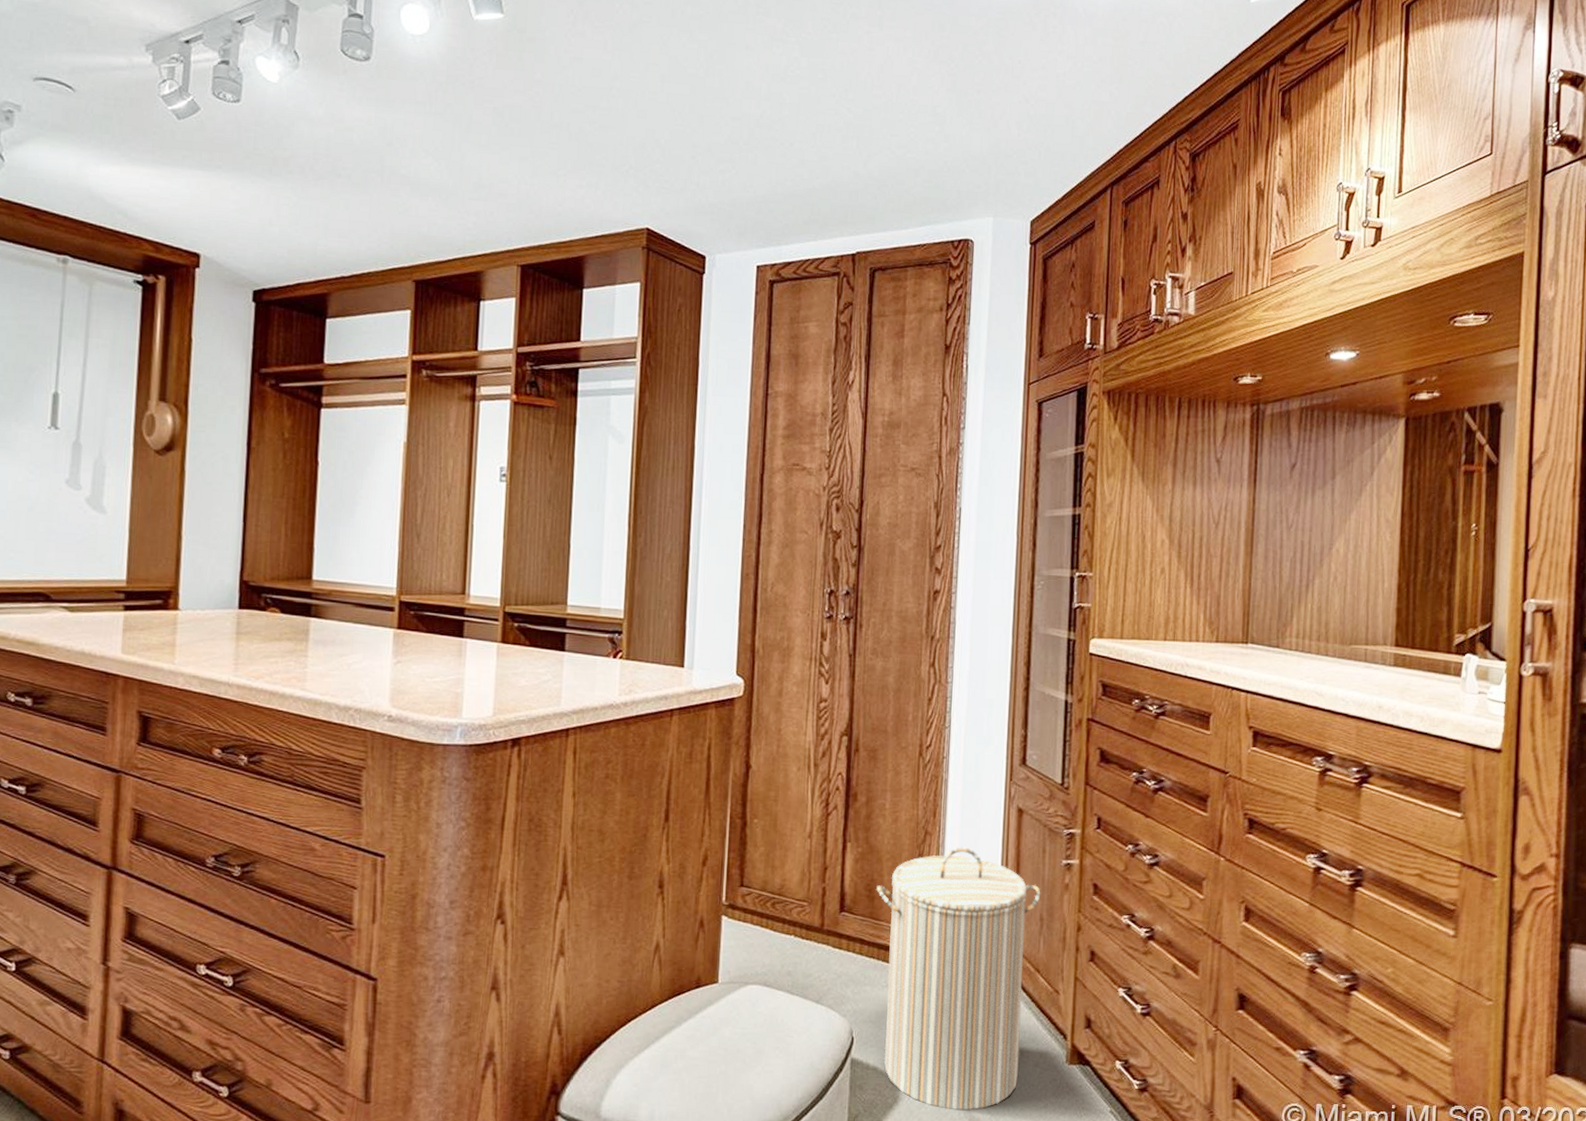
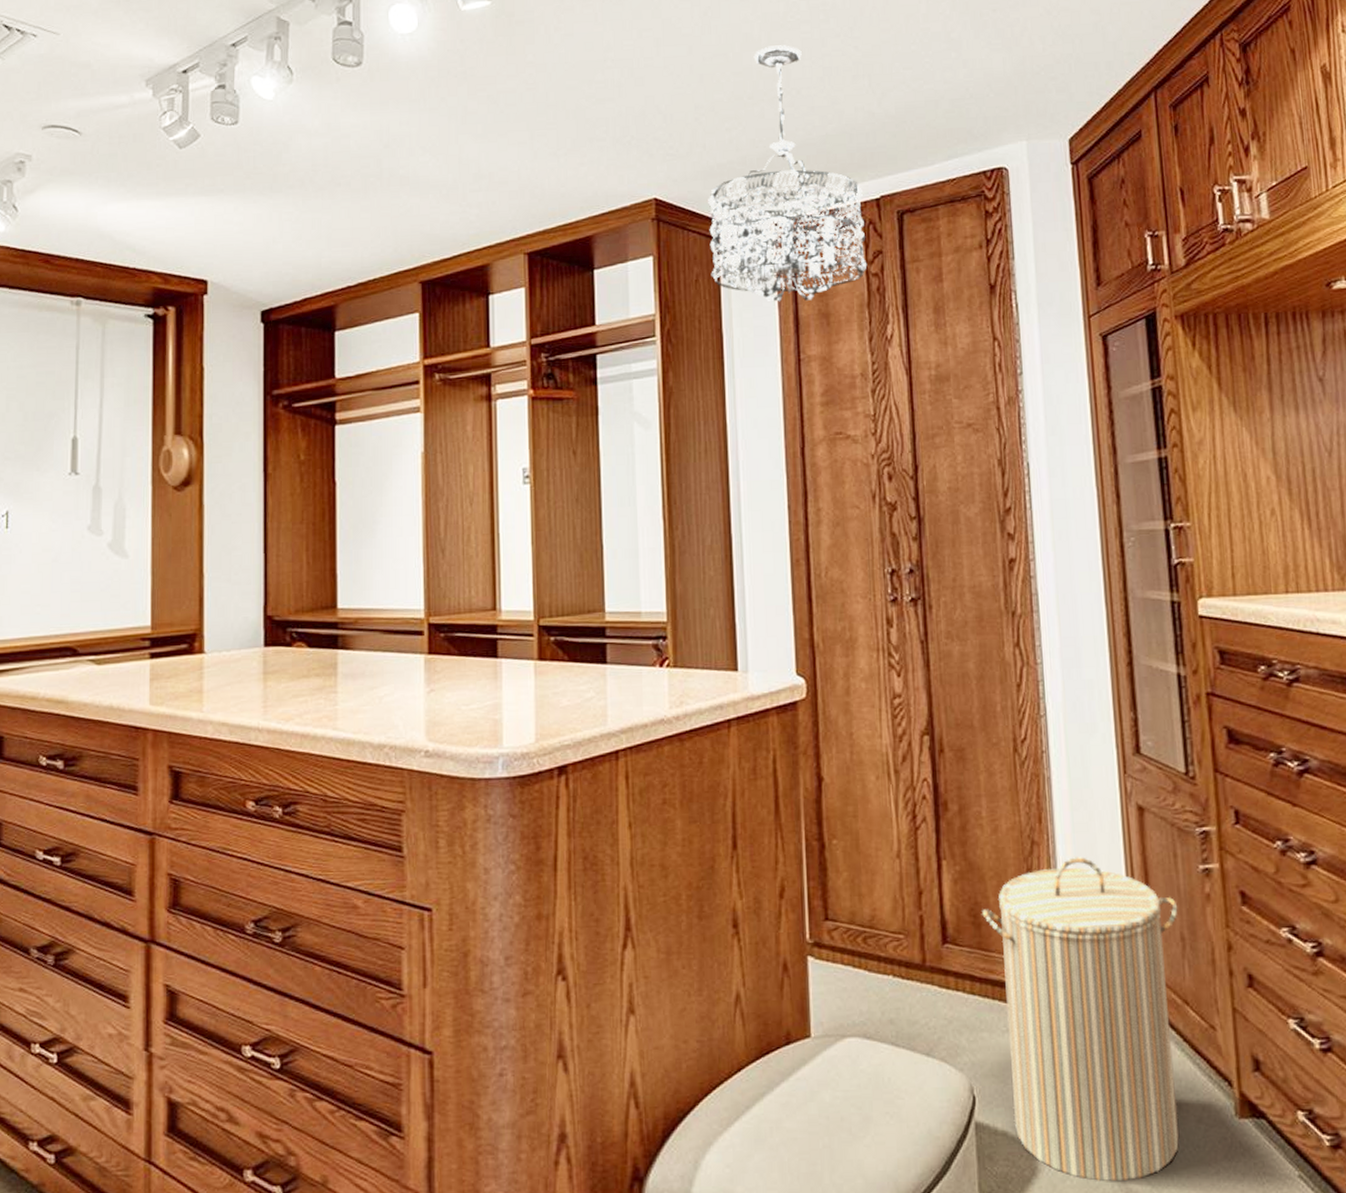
chandelier: none [693,96,841,342] -> present [708,45,867,302]

